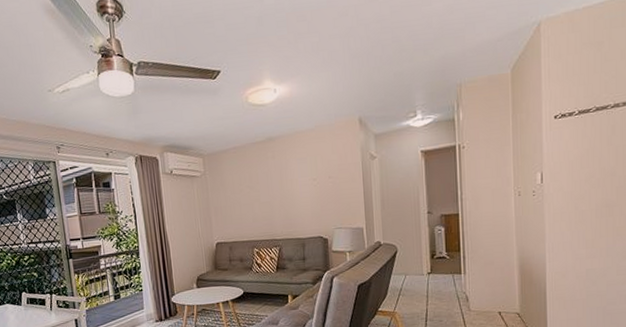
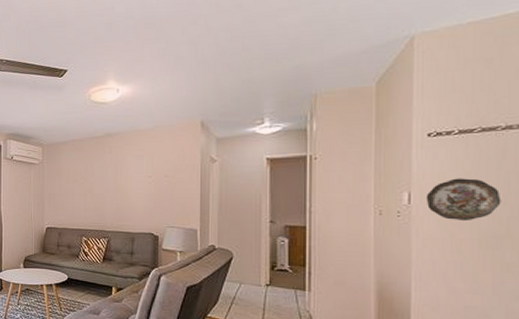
decorative plate: none [555,155,612,195] -> present [426,178,501,222]

